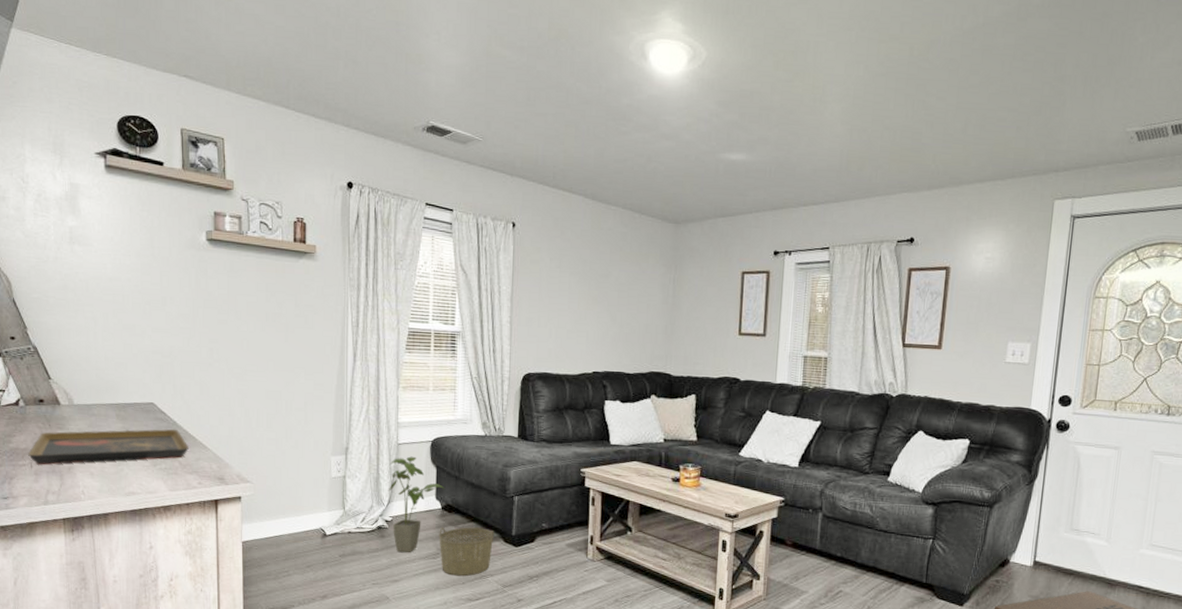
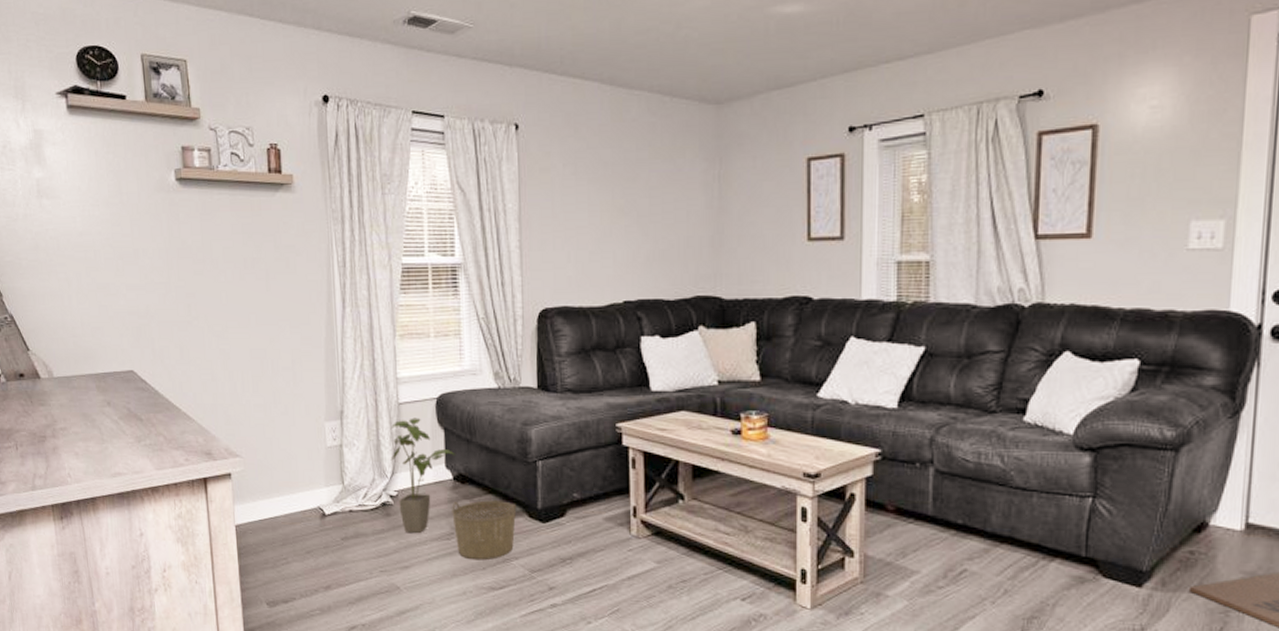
decorative tray: present [28,429,189,464] -> none [13,400,173,445]

